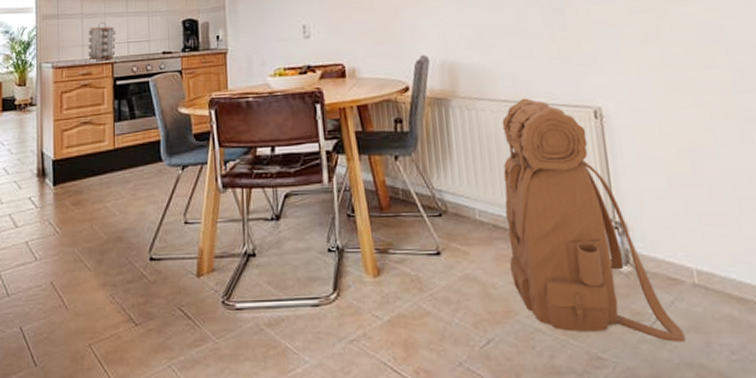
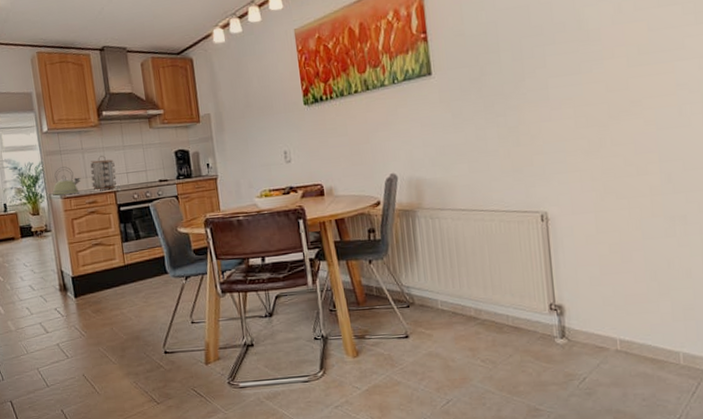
kettle: none [42,32,77,65] -> present [52,166,81,196]
backpack: present [502,97,686,342] -> none [461,206,607,395]

